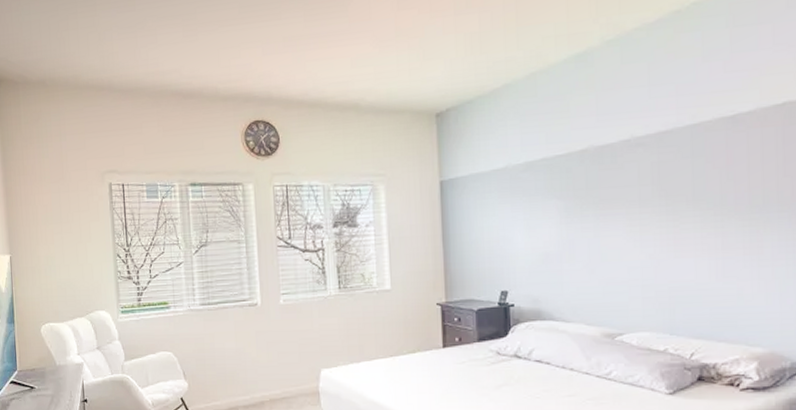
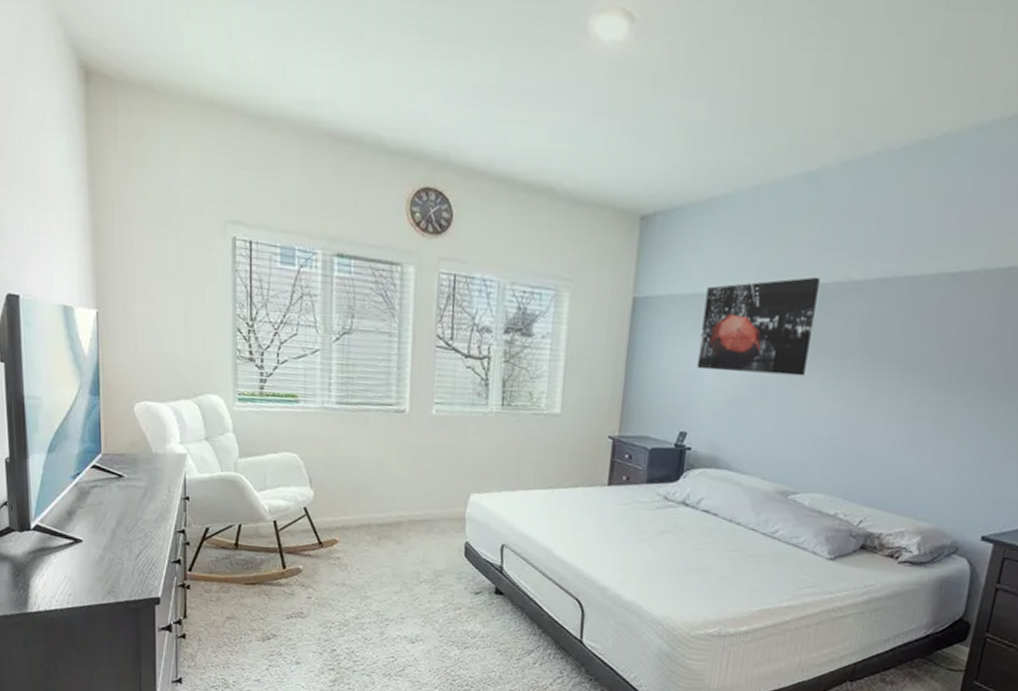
wall art: none [504,139,608,234] -> present [697,276,820,376]

